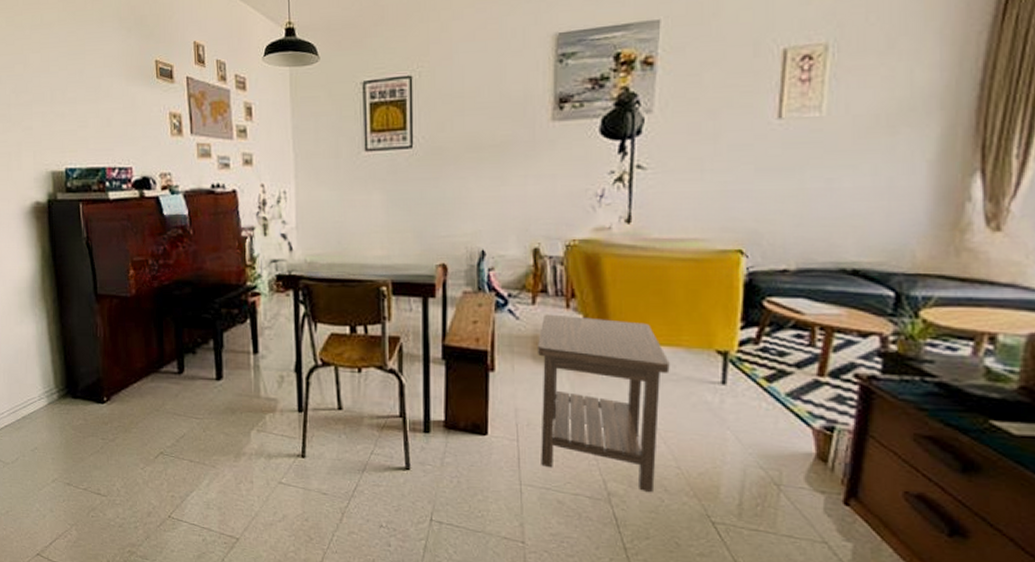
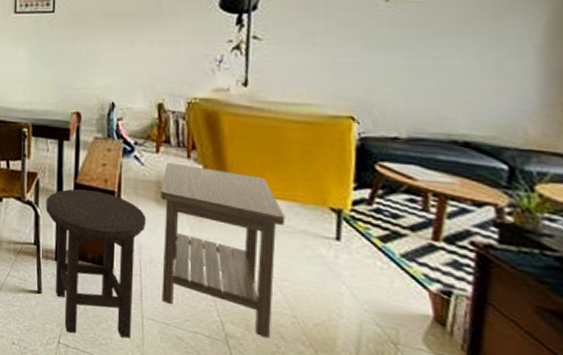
stool: none [411,352,522,509] -> present [46,189,146,339]

